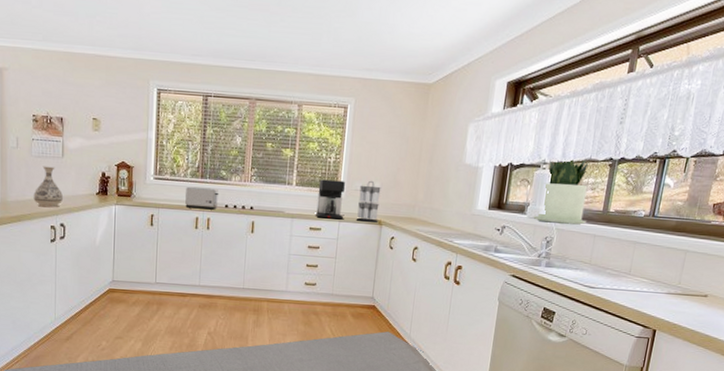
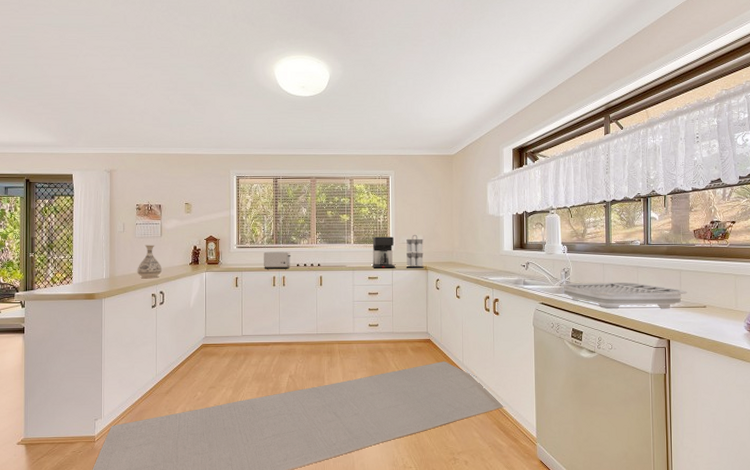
planter: present [533,158,590,225] -> none [550,202,594,256]
dish rack: none [537,254,690,295] -> present [560,282,688,309]

